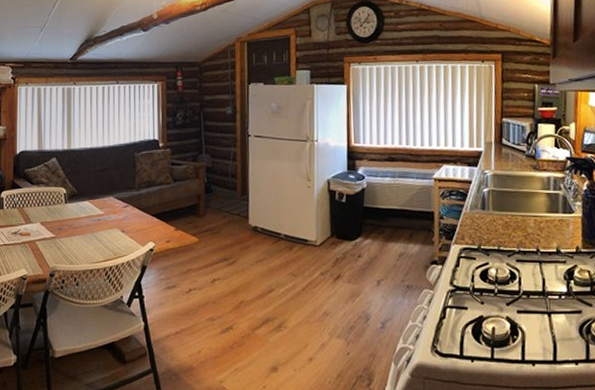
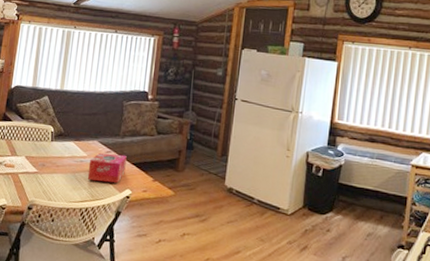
tissue box: none [107,207,145,238] -> present [87,152,127,184]

